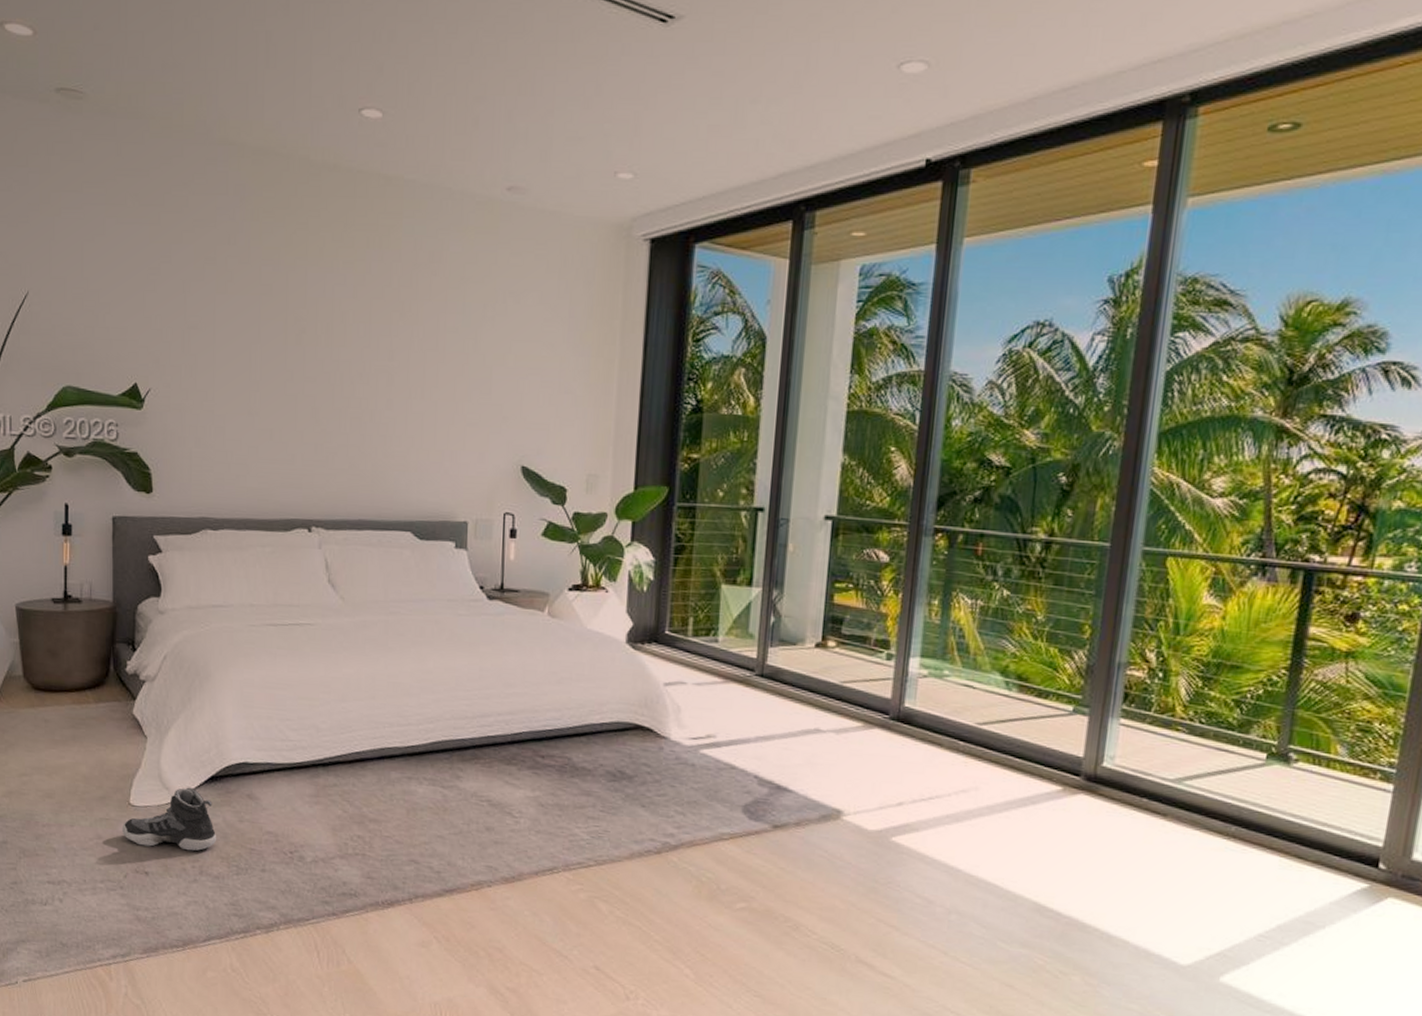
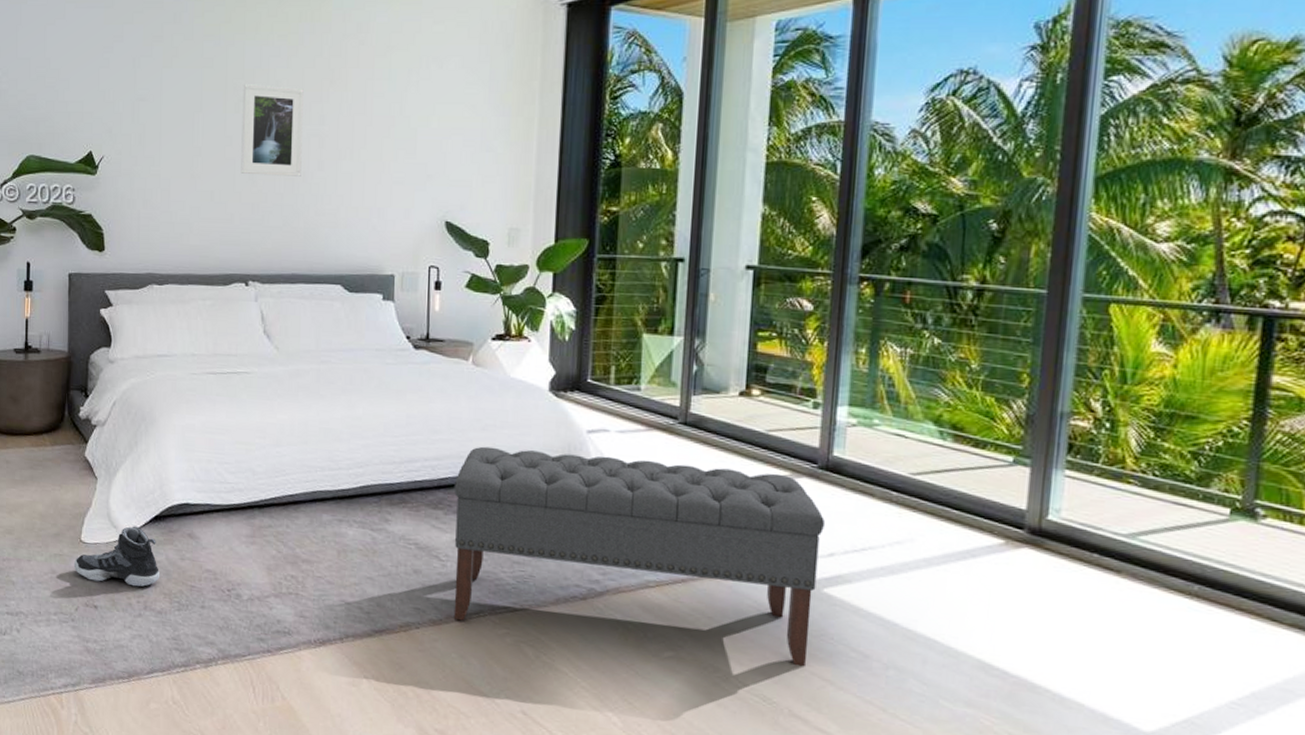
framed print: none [303,314,371,416] -> present [241,84,304,177]
bench: none [526,700,896,914] -> present [453,446,826,667]

